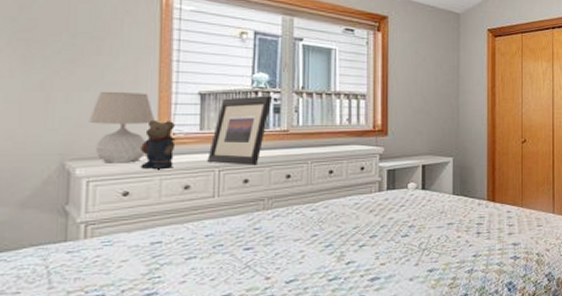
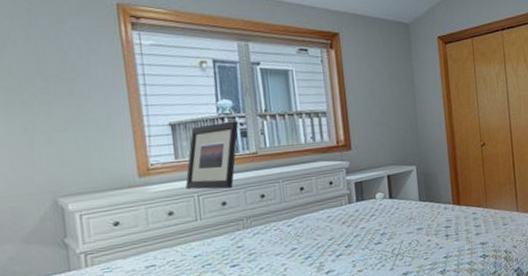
table lamp: present [88,92,154,163] -> none [72,128,132,197]
teddy bear: present [139,119,176,170] -> none [122,152,156,201]

